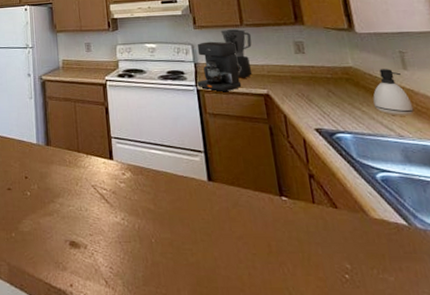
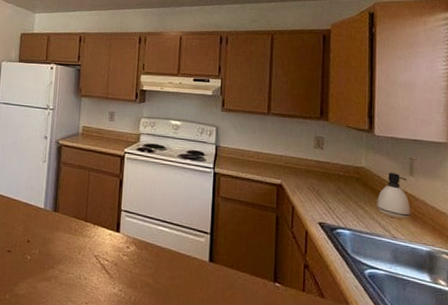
coffee maker: present [197,41,242,91] -> none [215,125,258,177]
blender: present [220,29,253,79] -> none [247,116,276,168]

